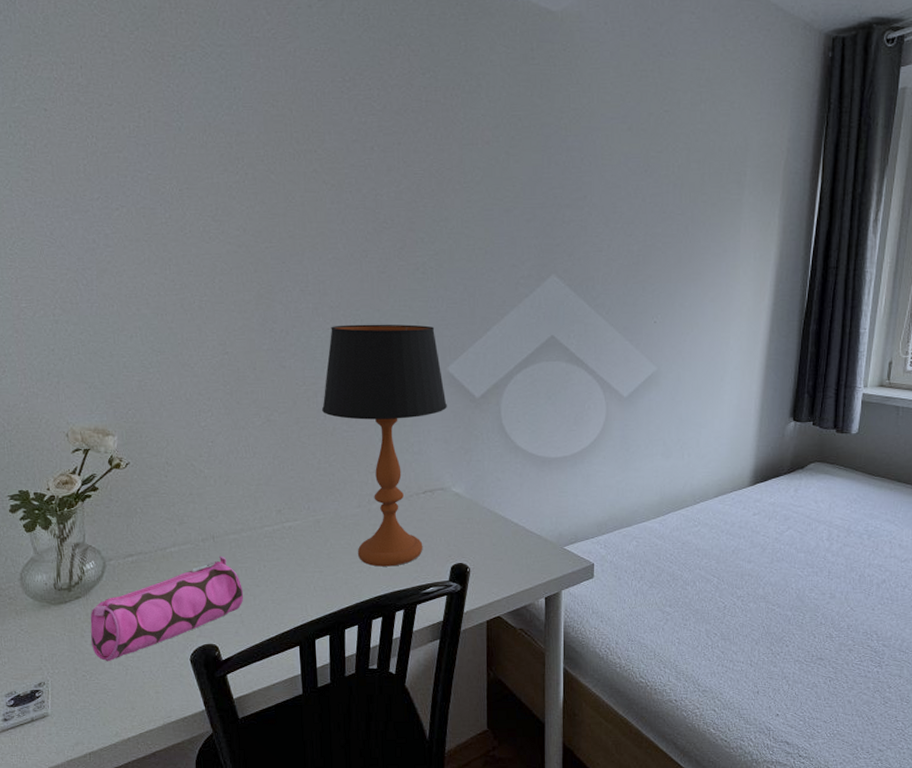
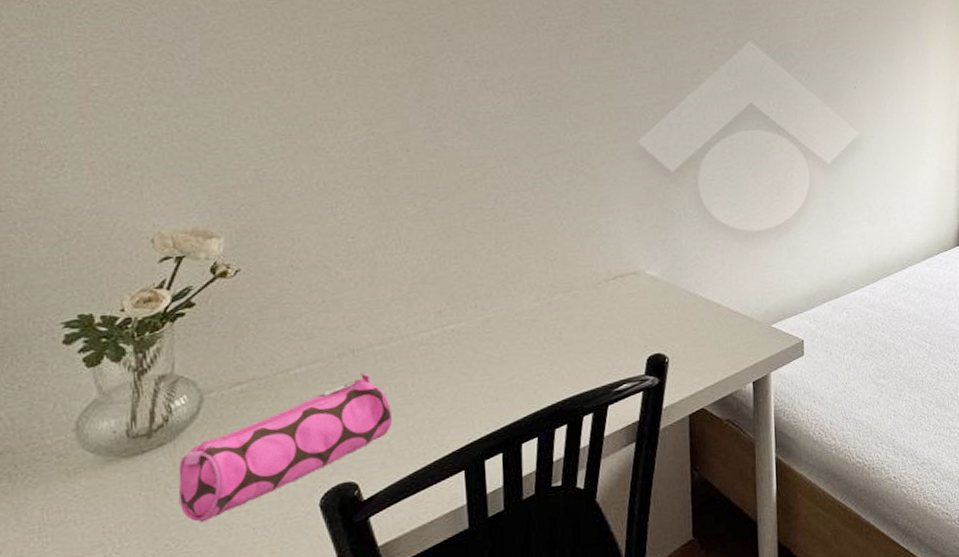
table lamp: present [321,324,447,567] -> none [491,96,639,367]

